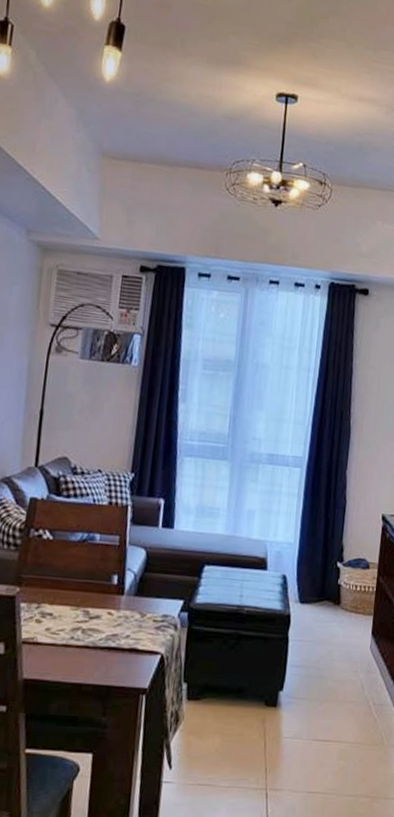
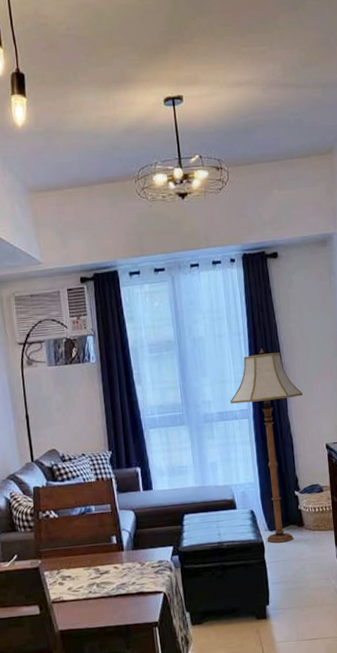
floor lamp: none [284,392,367,620] -> present [230,349,302,543]

